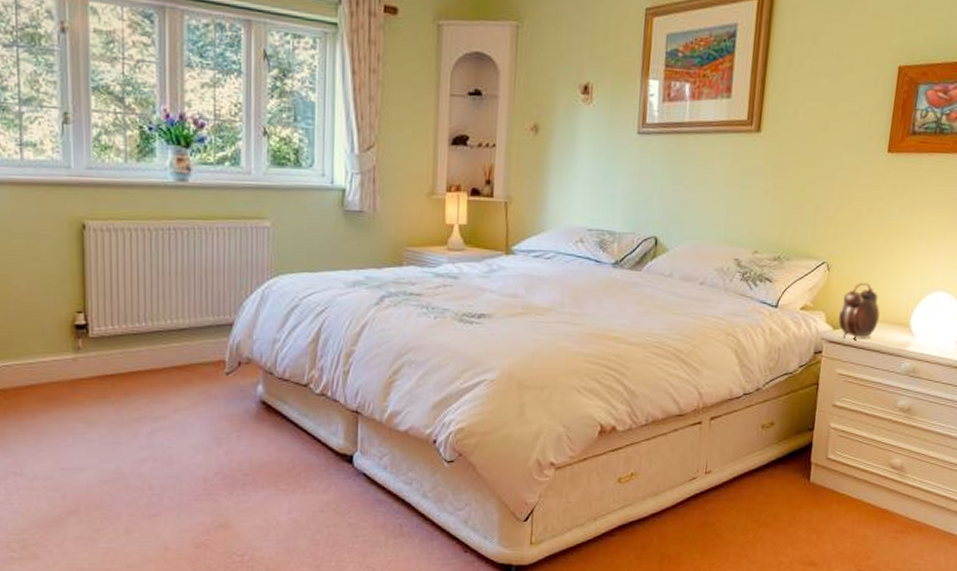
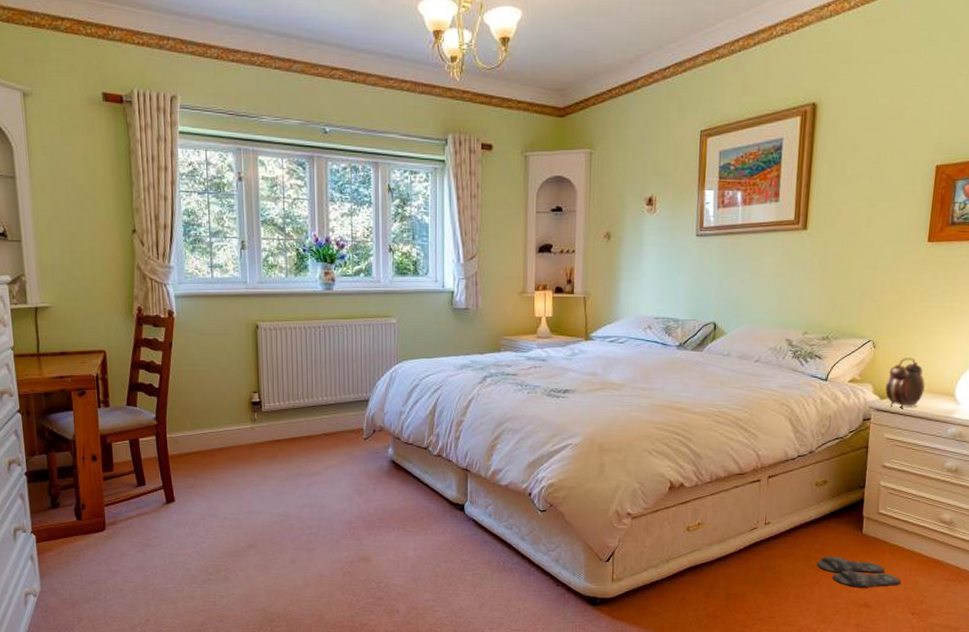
slippers: none [761,508,849,544] -> present [817,556,901,588]

